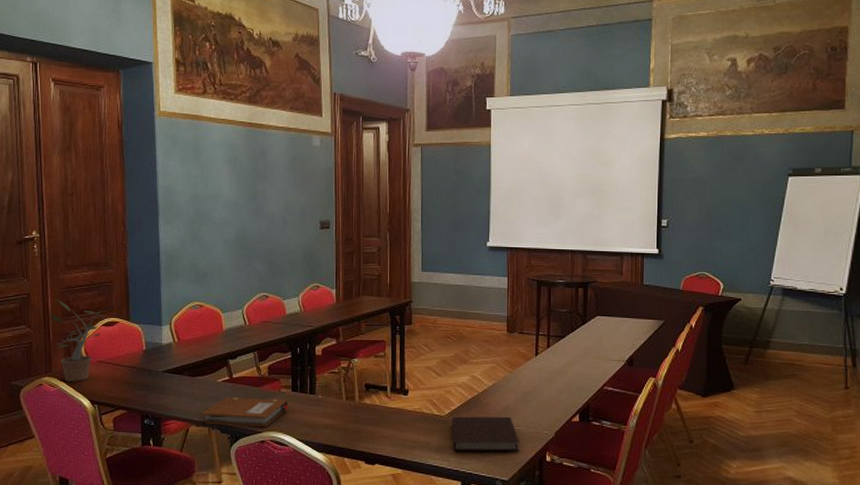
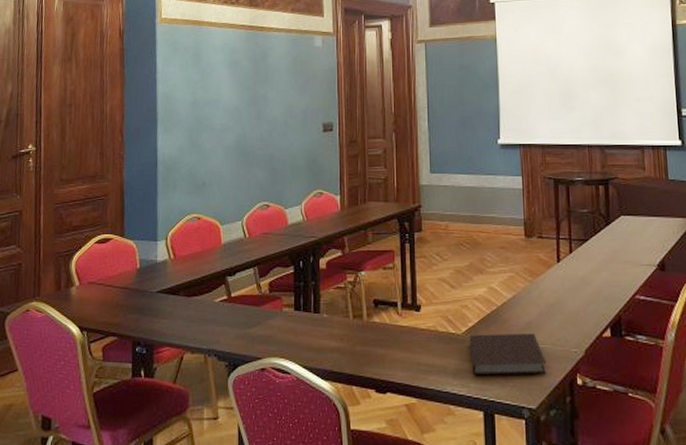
potted plant: present [49,299,105,382] -> none [41,216,99,306]
notebook: present [201,397,289,427] -> none [196,319,291,352]

